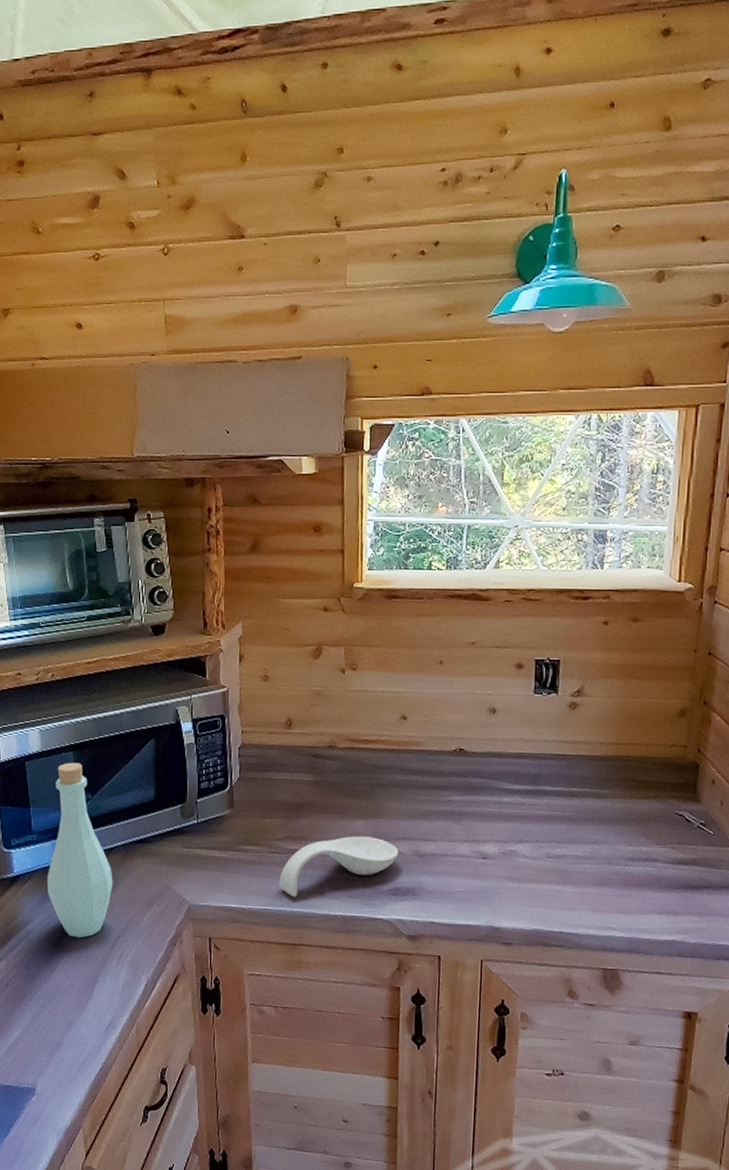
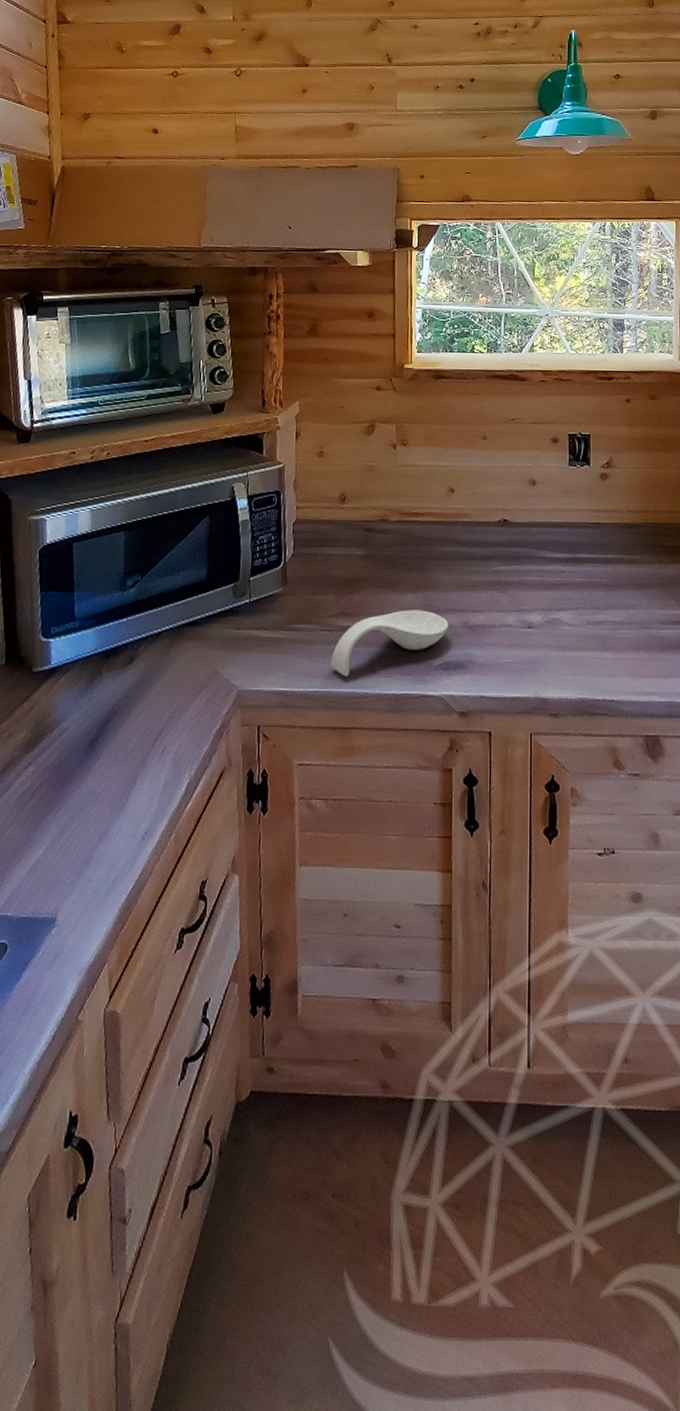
bottle: present [46,762,113,938] -> none [86,543,159,735]

